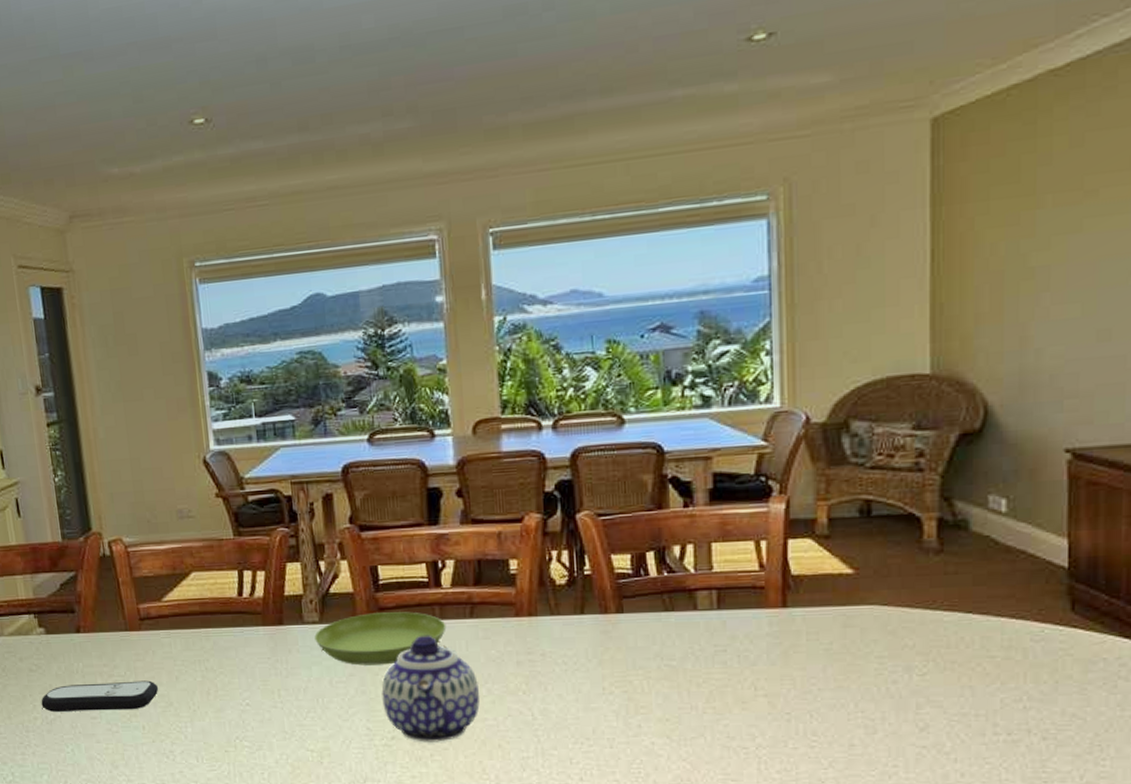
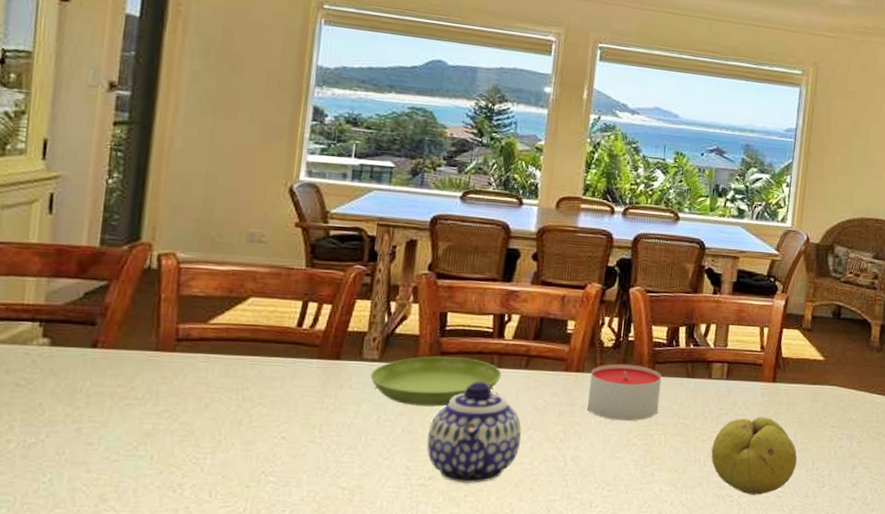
remote control: present [41,680,159,712] -> none [21,405,182,437]
candle: none [545,602,635,668] -> present [587,363,662,421]
fruit: none [710,651,832,746] -> present [711,417,798,495]

